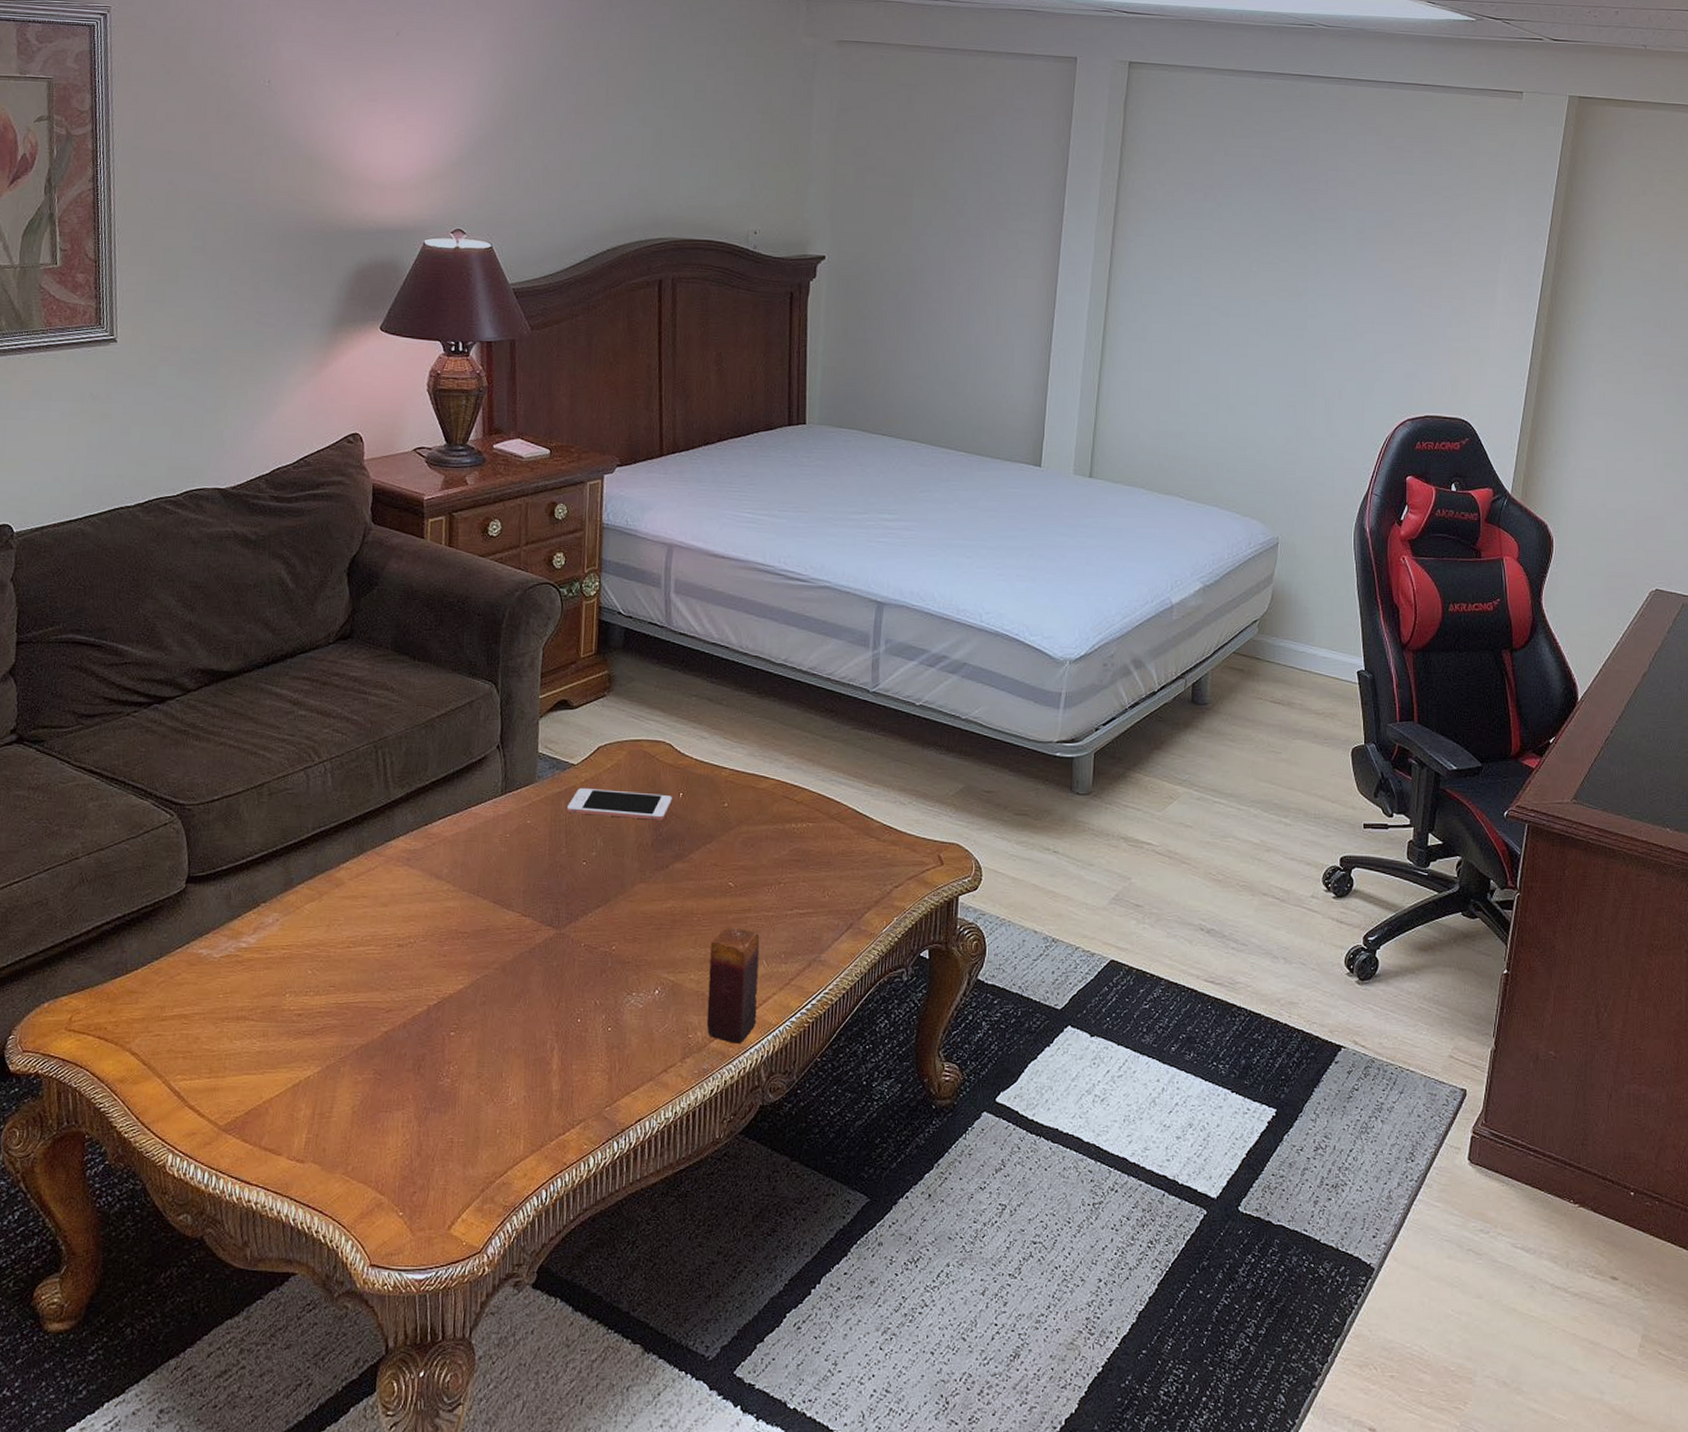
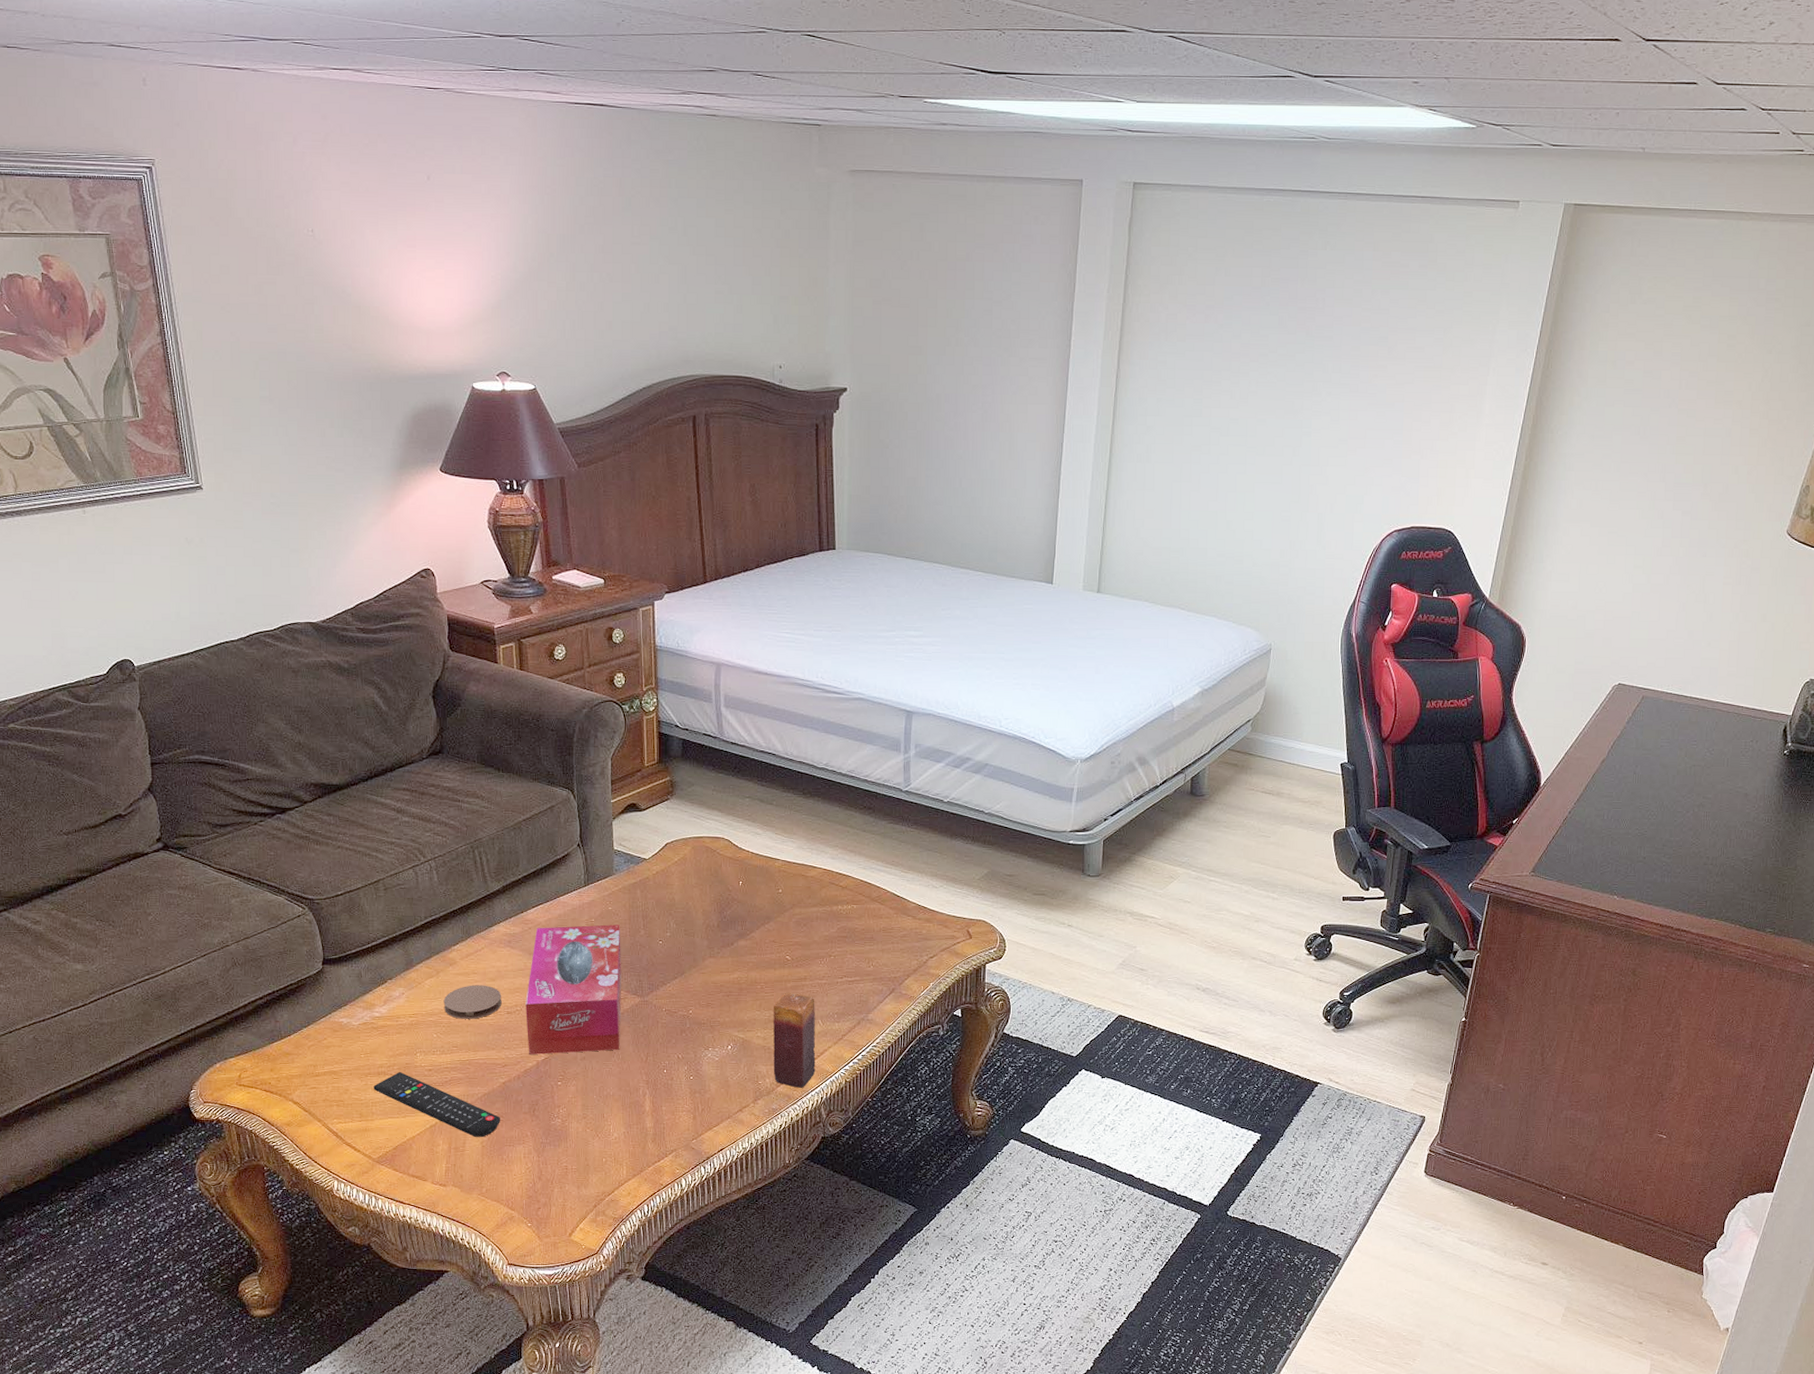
remote control: none [229,1016,378,1100] -> present [373,1071,500,1137]
coaster: none [324,911,394,953] -> present [443,985,502,1019]
tissue box: none [418,841,539,998] -> present [525,924,621,1055]
cell phone: present [567,787,672,820] -> none [643,878,733,905]

